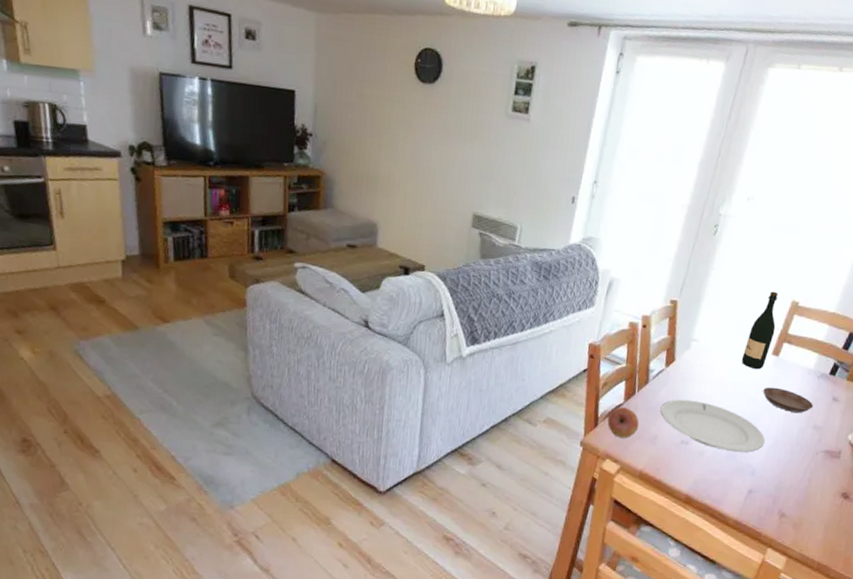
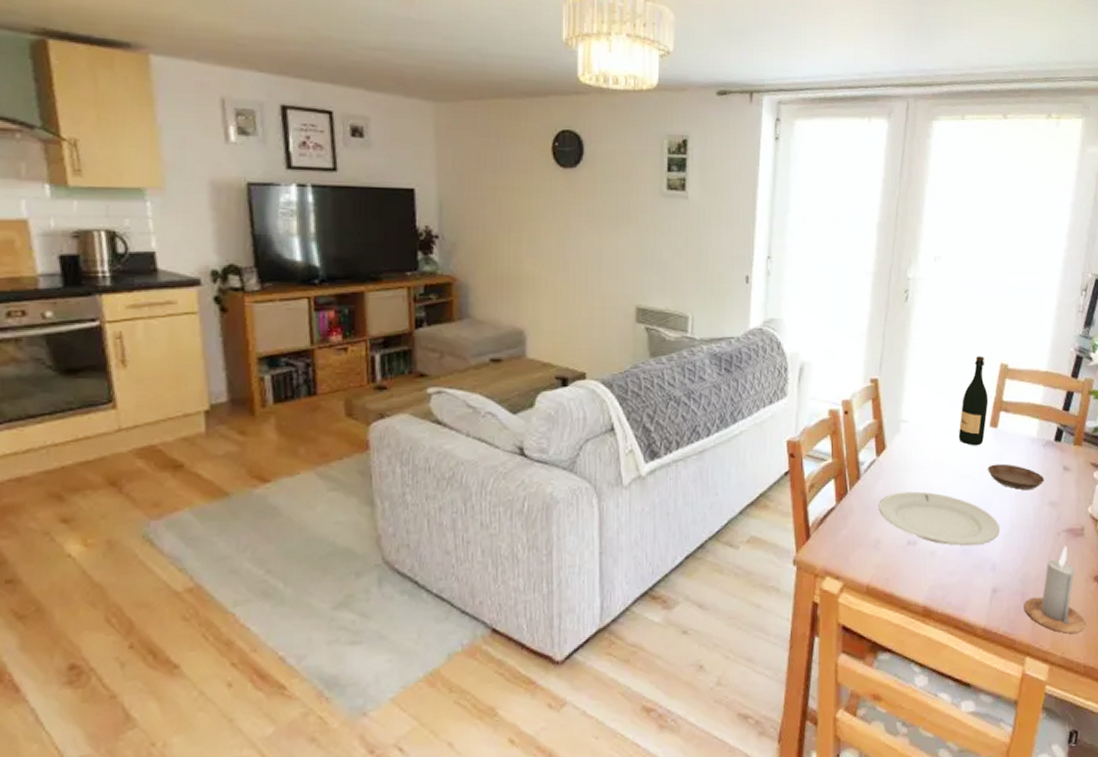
fruit: present [607,407,639,438] -> none [821,511,857,548]
candle: none [773,463,827,536] -> present [1023,545,1086,634]

